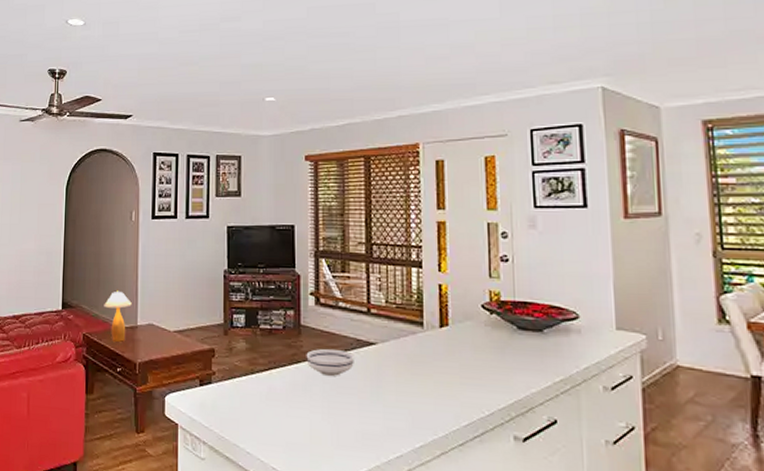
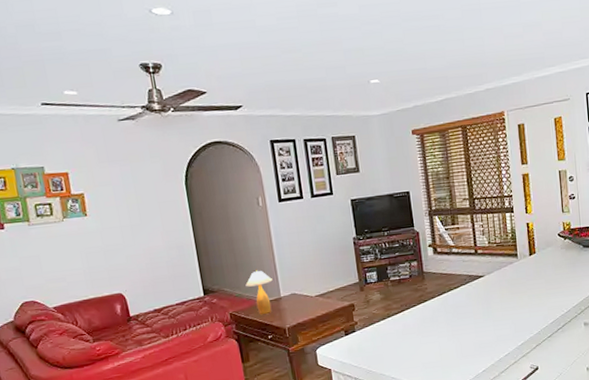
bowl: present [306,348,354,376] -> none [430,286,469,307]

